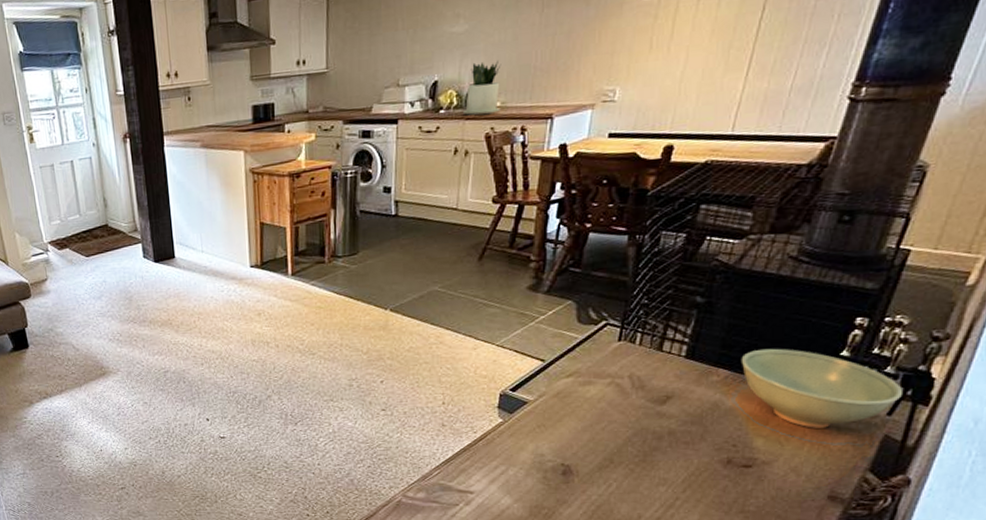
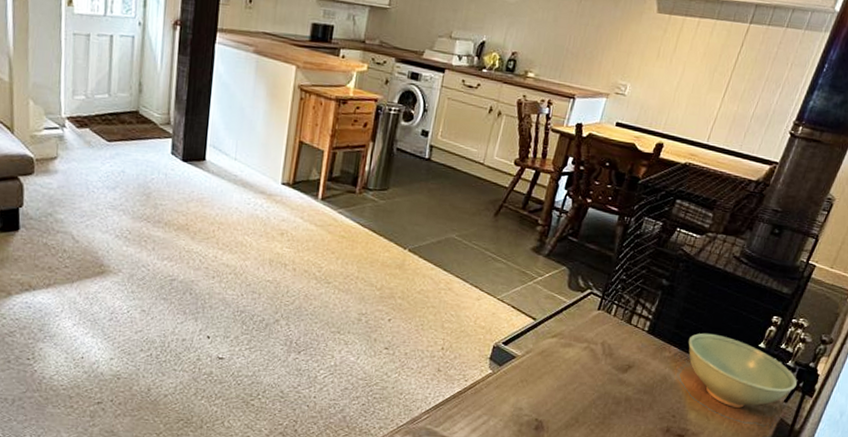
planter: present [462,61,502,116] -> none [501,33,541,84]

